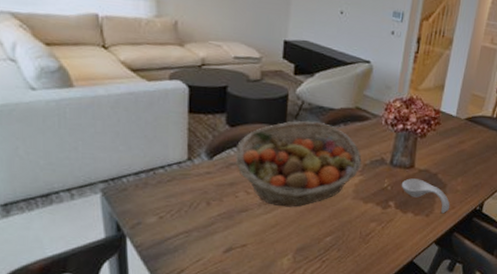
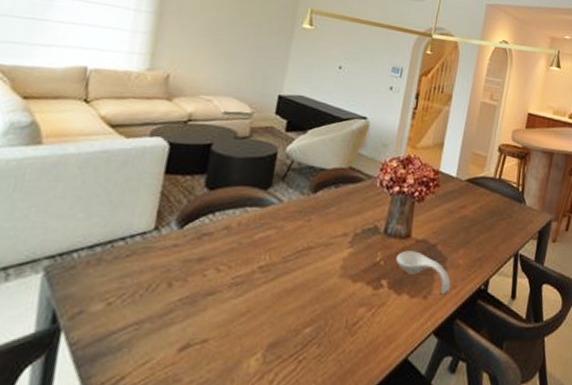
fruit basket: present [235,121,362,208] -> none [209,182,353,289]

